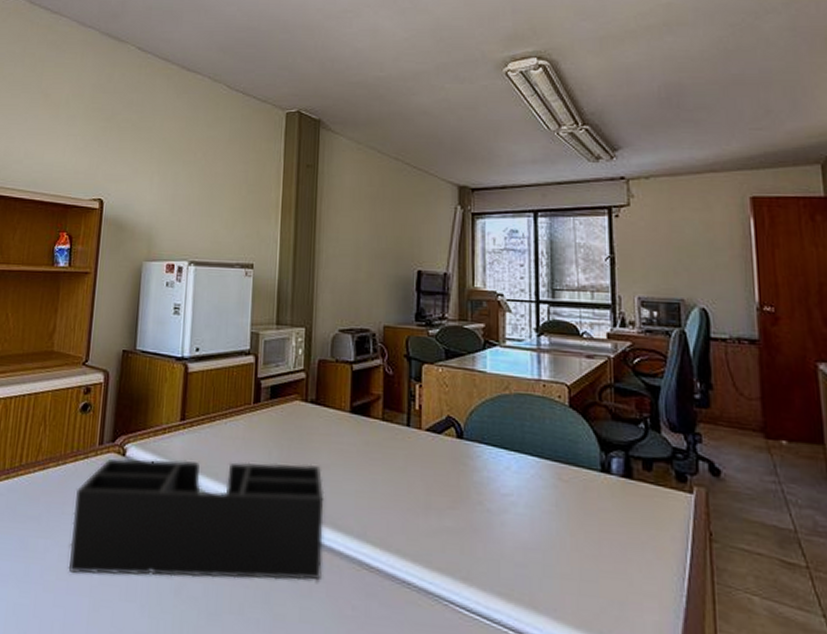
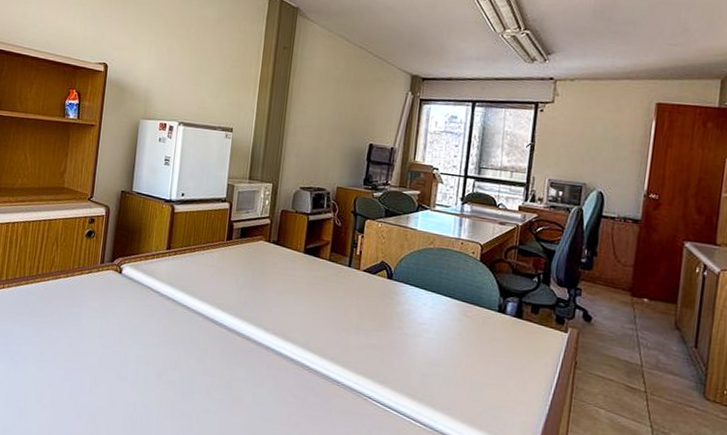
desk organizer: present [68,458,325,581] -> none [75,274,279,376]

